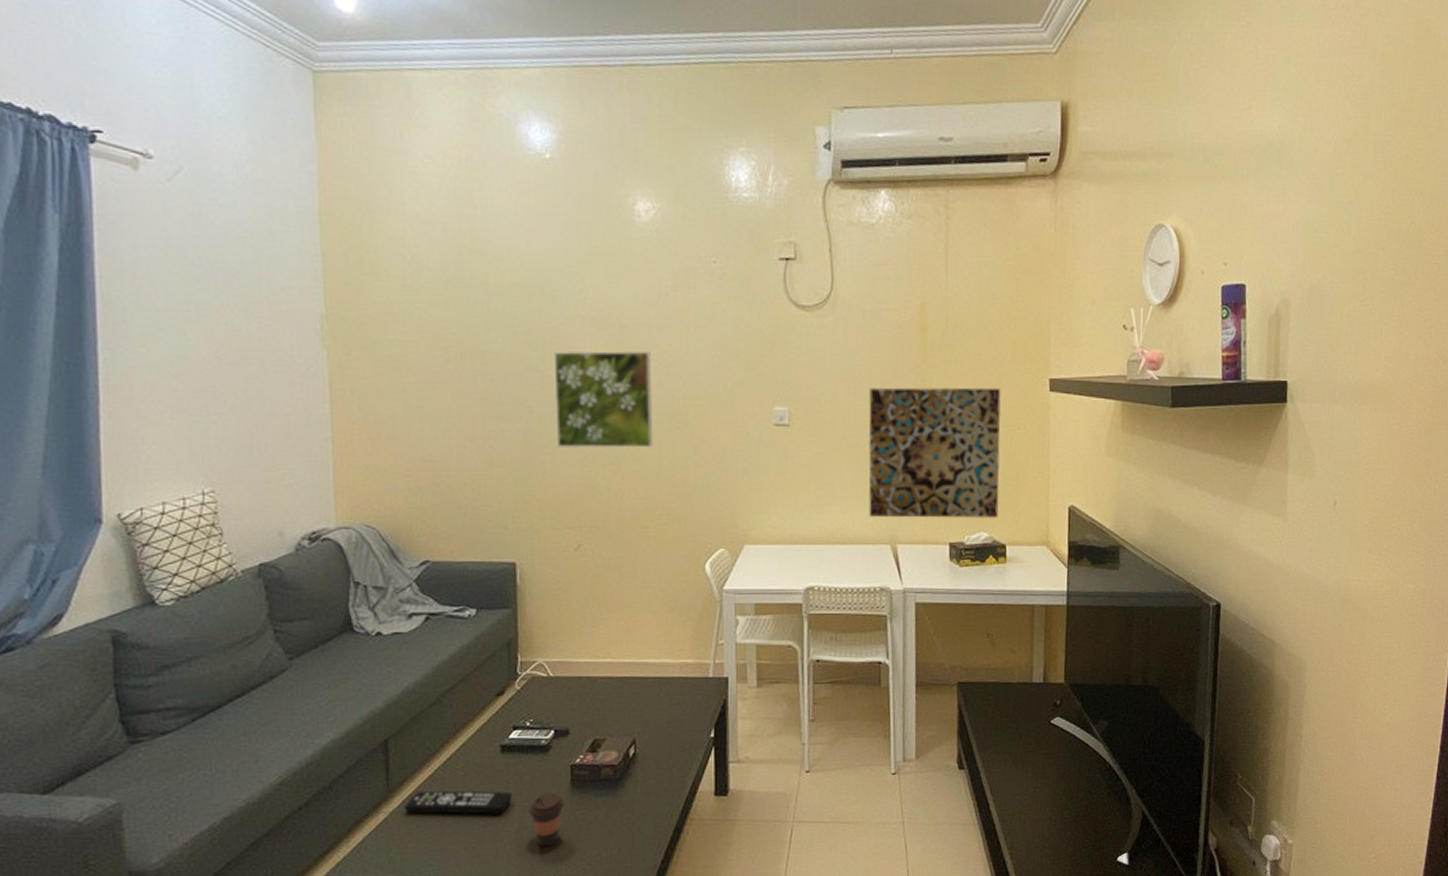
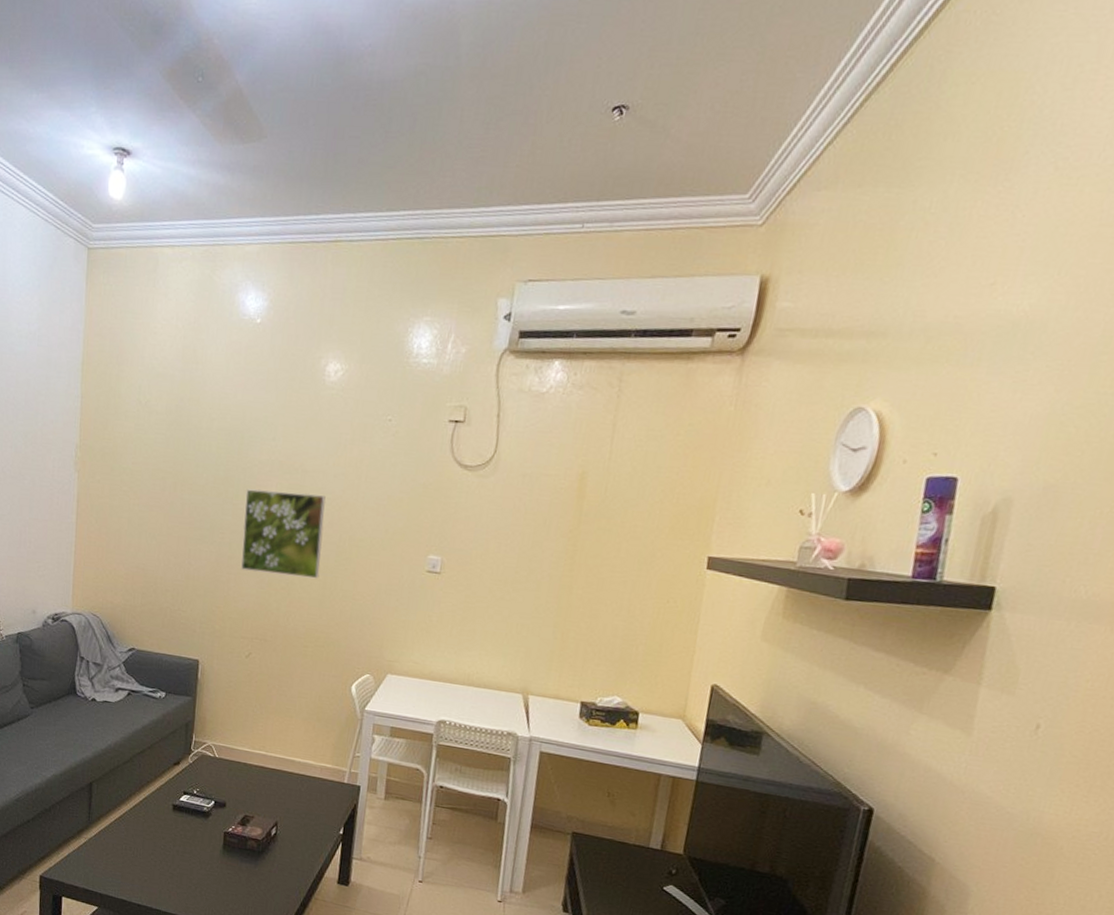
remote control: present [404,790,512,814] -> none [99,827,178,858]
coffee cup: present [528,792,564,847] -> none [188,850,217,894]
wall art: present [868,387,1001,518] -> none [505,547,654,685]

